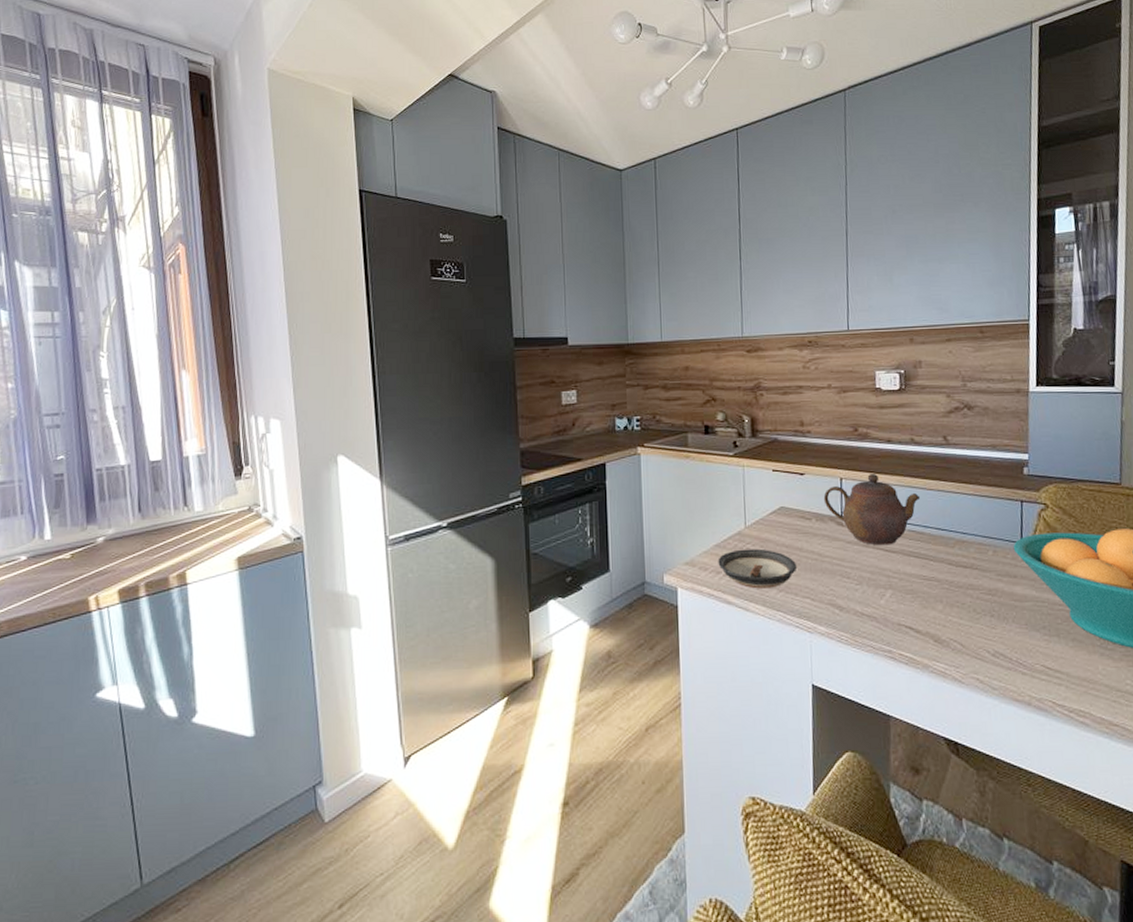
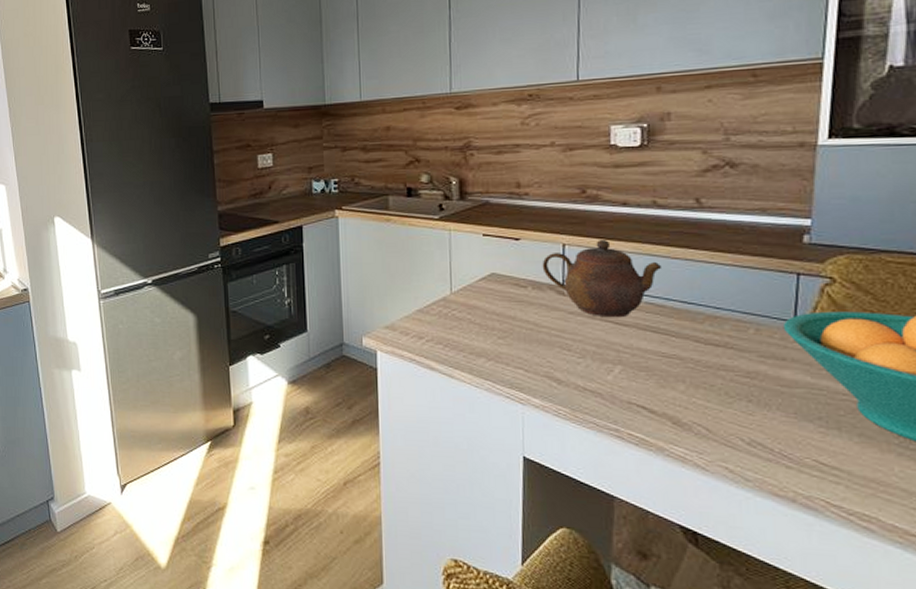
saucer: present [718,548,796,589] -> none [420,315,508,357]

